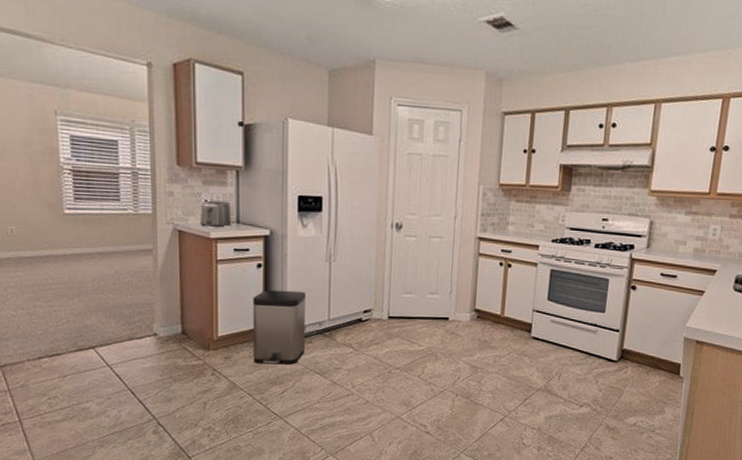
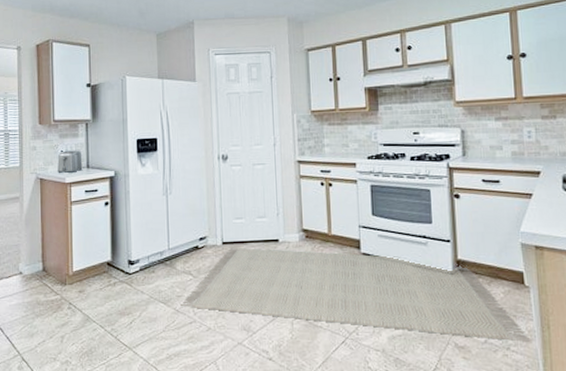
pedal bin: present [253,289,305,365] -> none [102,224,149,296]
rug: none [337,322,676,427] -> present [179,247,532,343]

